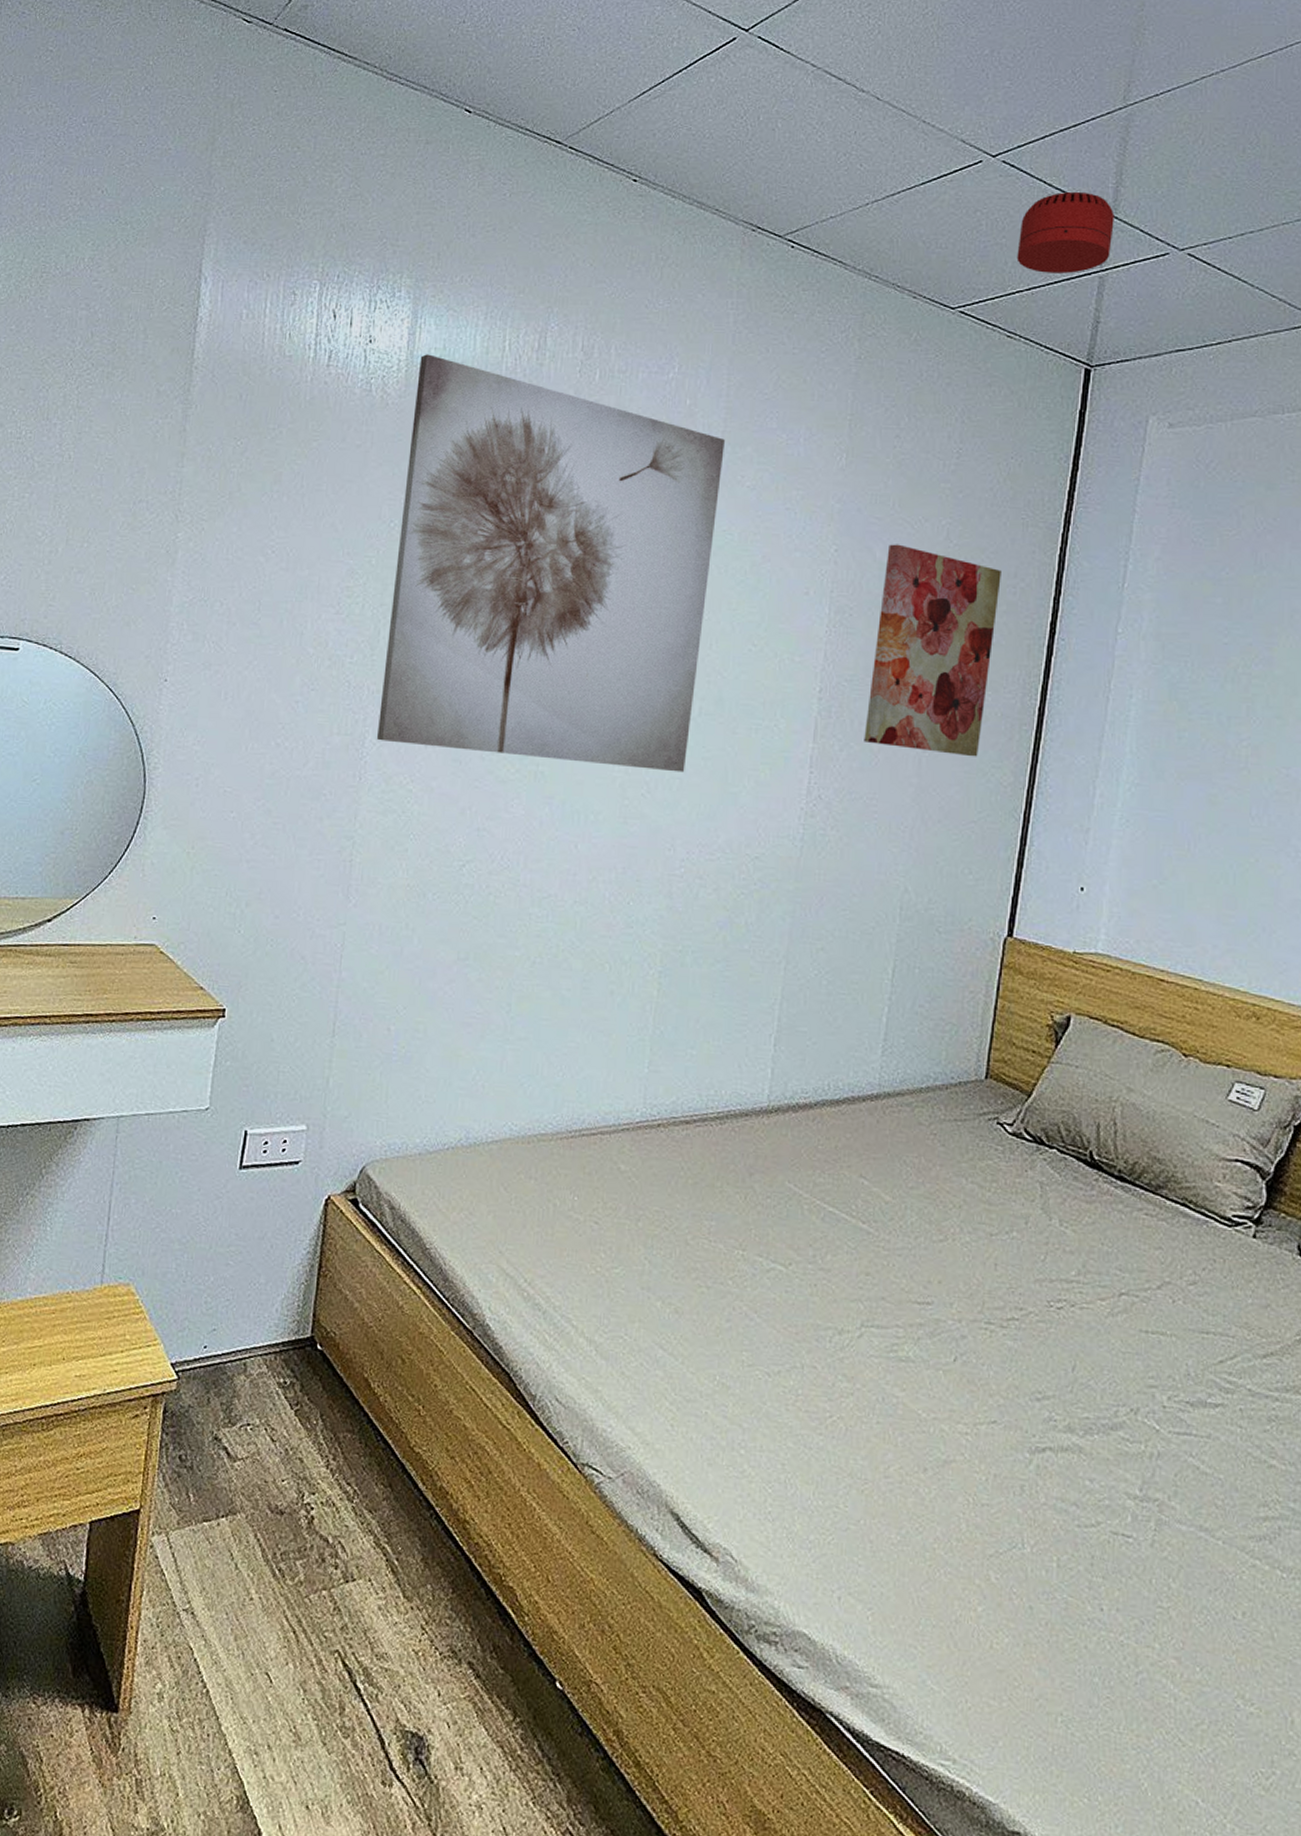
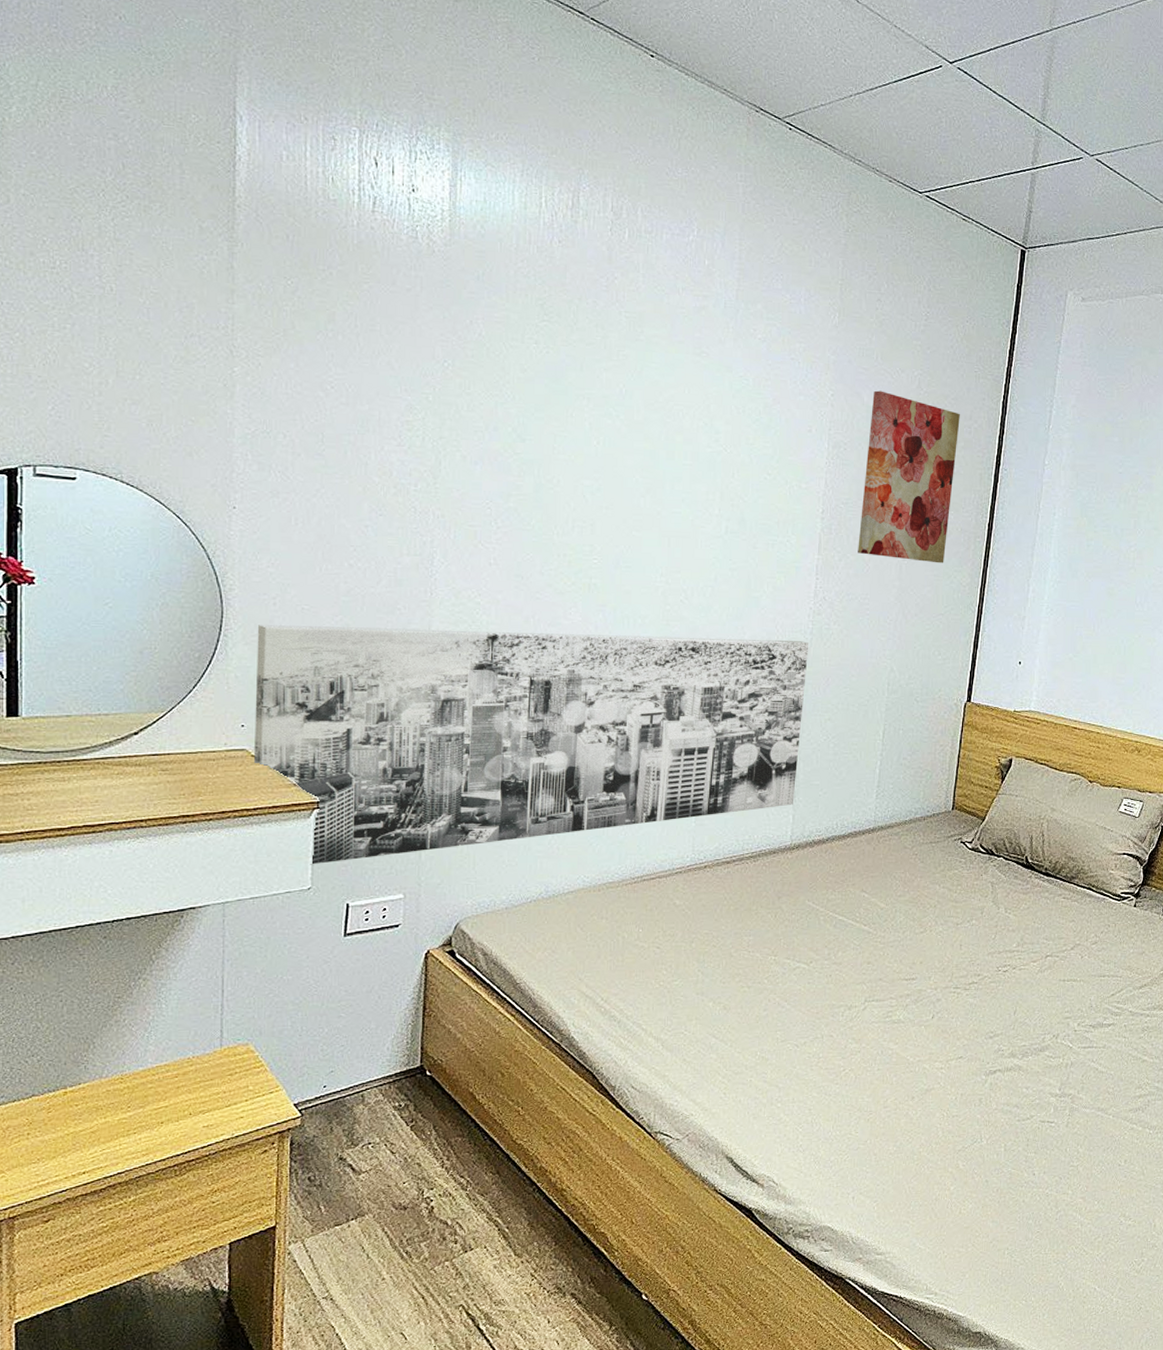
wall art: none [162,807,799,1082] -> present [254,625,809,865]
wall art: present [377,354,725,773] -> none [445,206,739,581]
smoke detector: present [1016,191,1114,273] -> none [969,99,1043,169]

